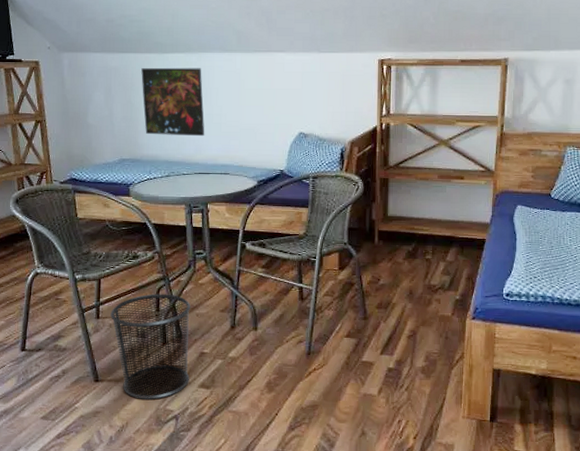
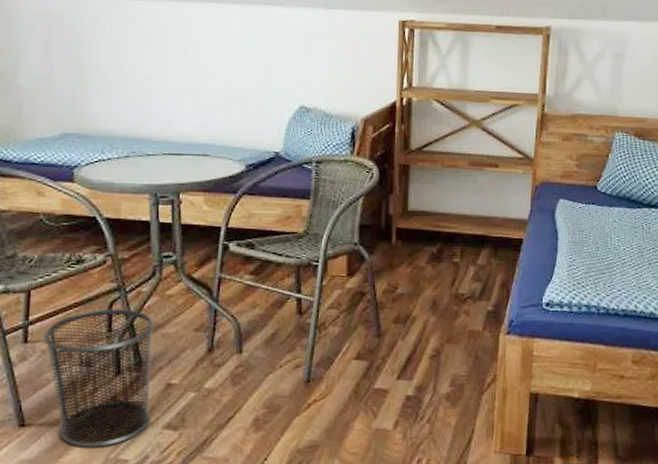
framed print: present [141,67,205,137] -> none [93,17,178,108]

